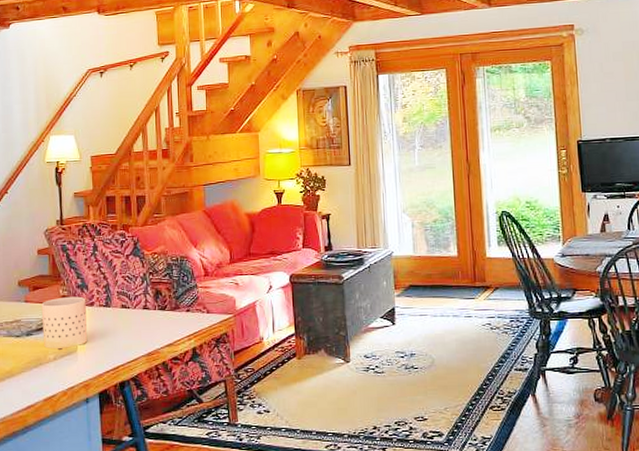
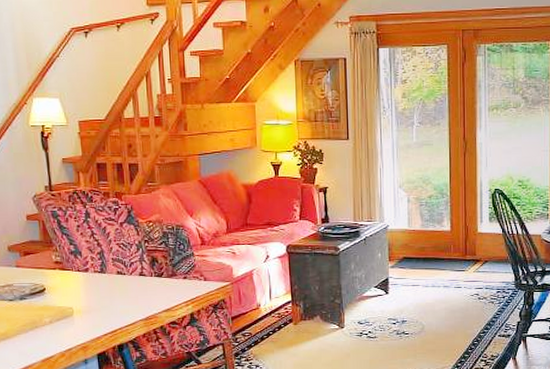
mug: present [41,296,88,350] -> none [34,262,84,313]

